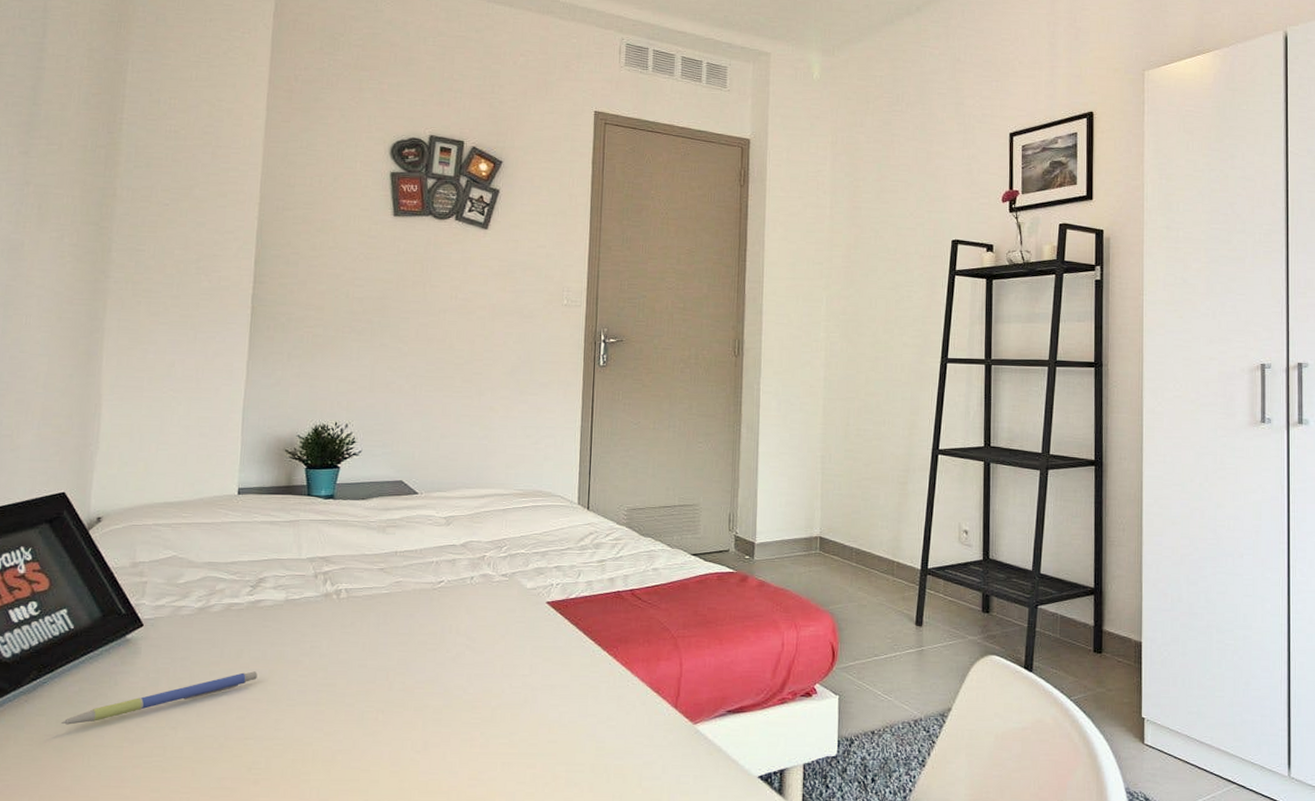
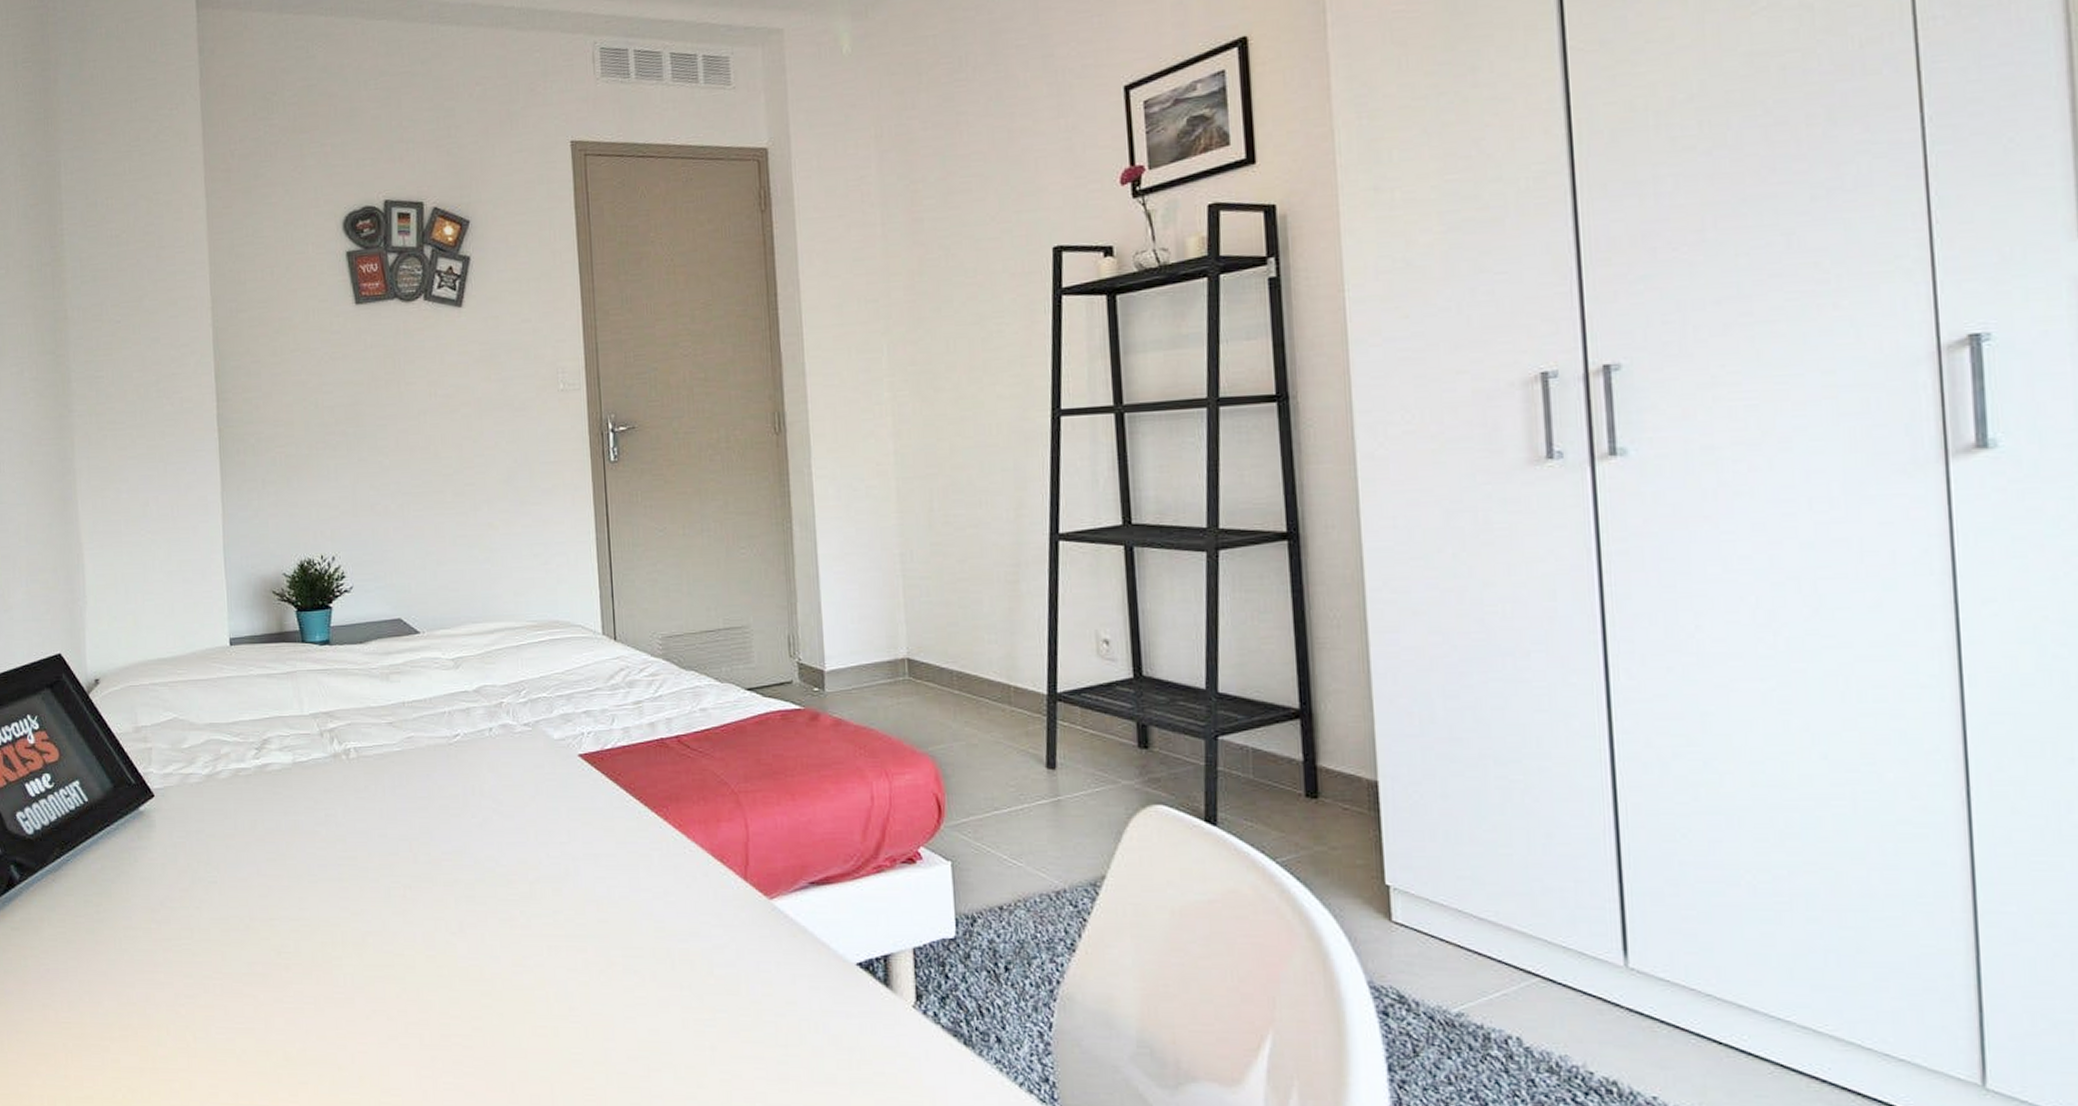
pen: present [60,671,258,725] -> none [88,844,275,905]

